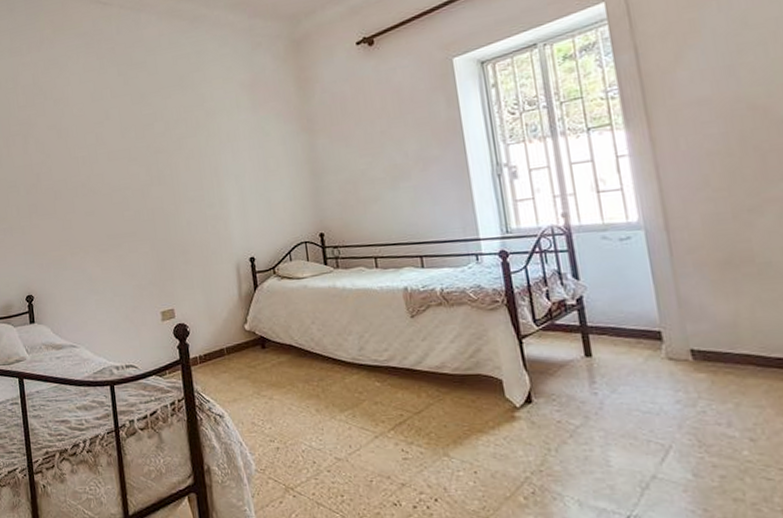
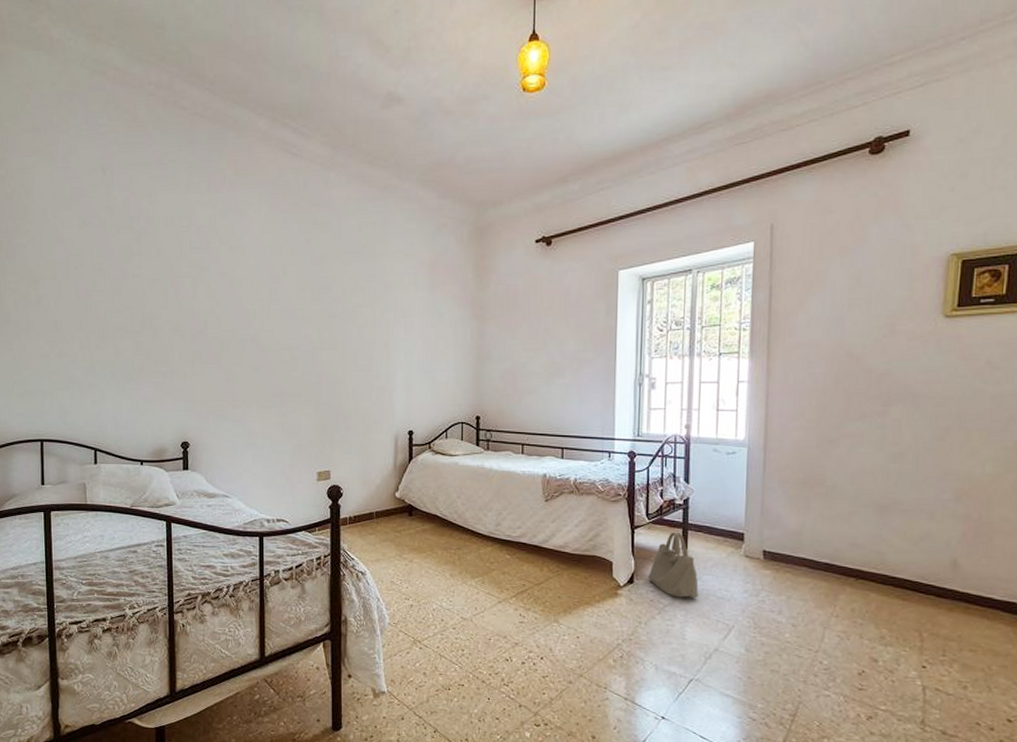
handbag: none [549,338,617,416] -> present [648,533,699,599]

